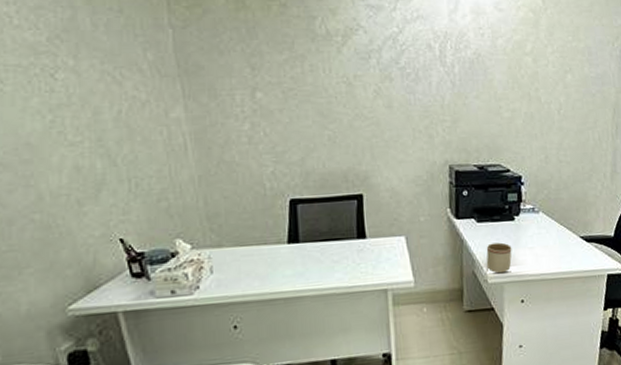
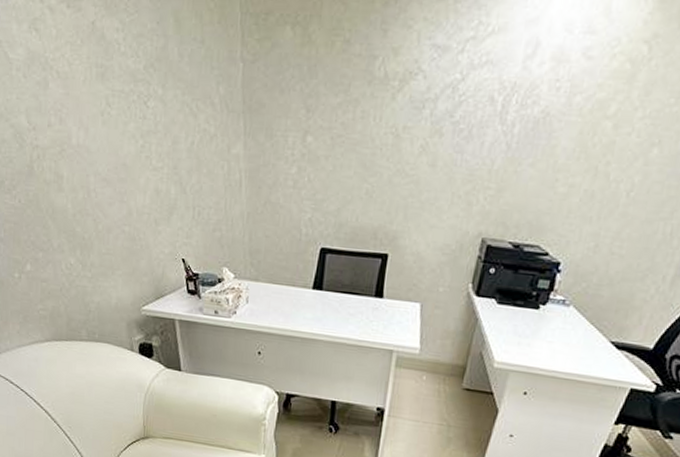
mug: present [486,242,512,274] -> none [496,328,529,361]

